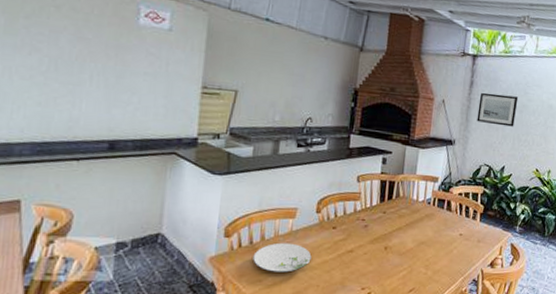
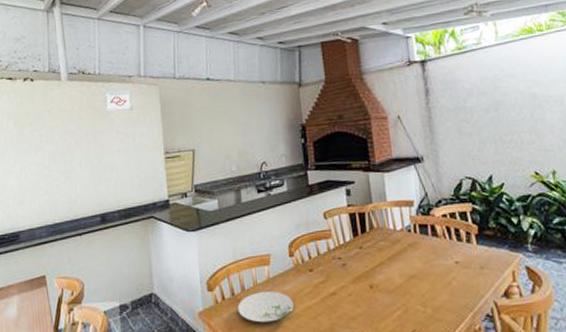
wall art: present [476,92,519,127] -> none [440,94,492,132]

